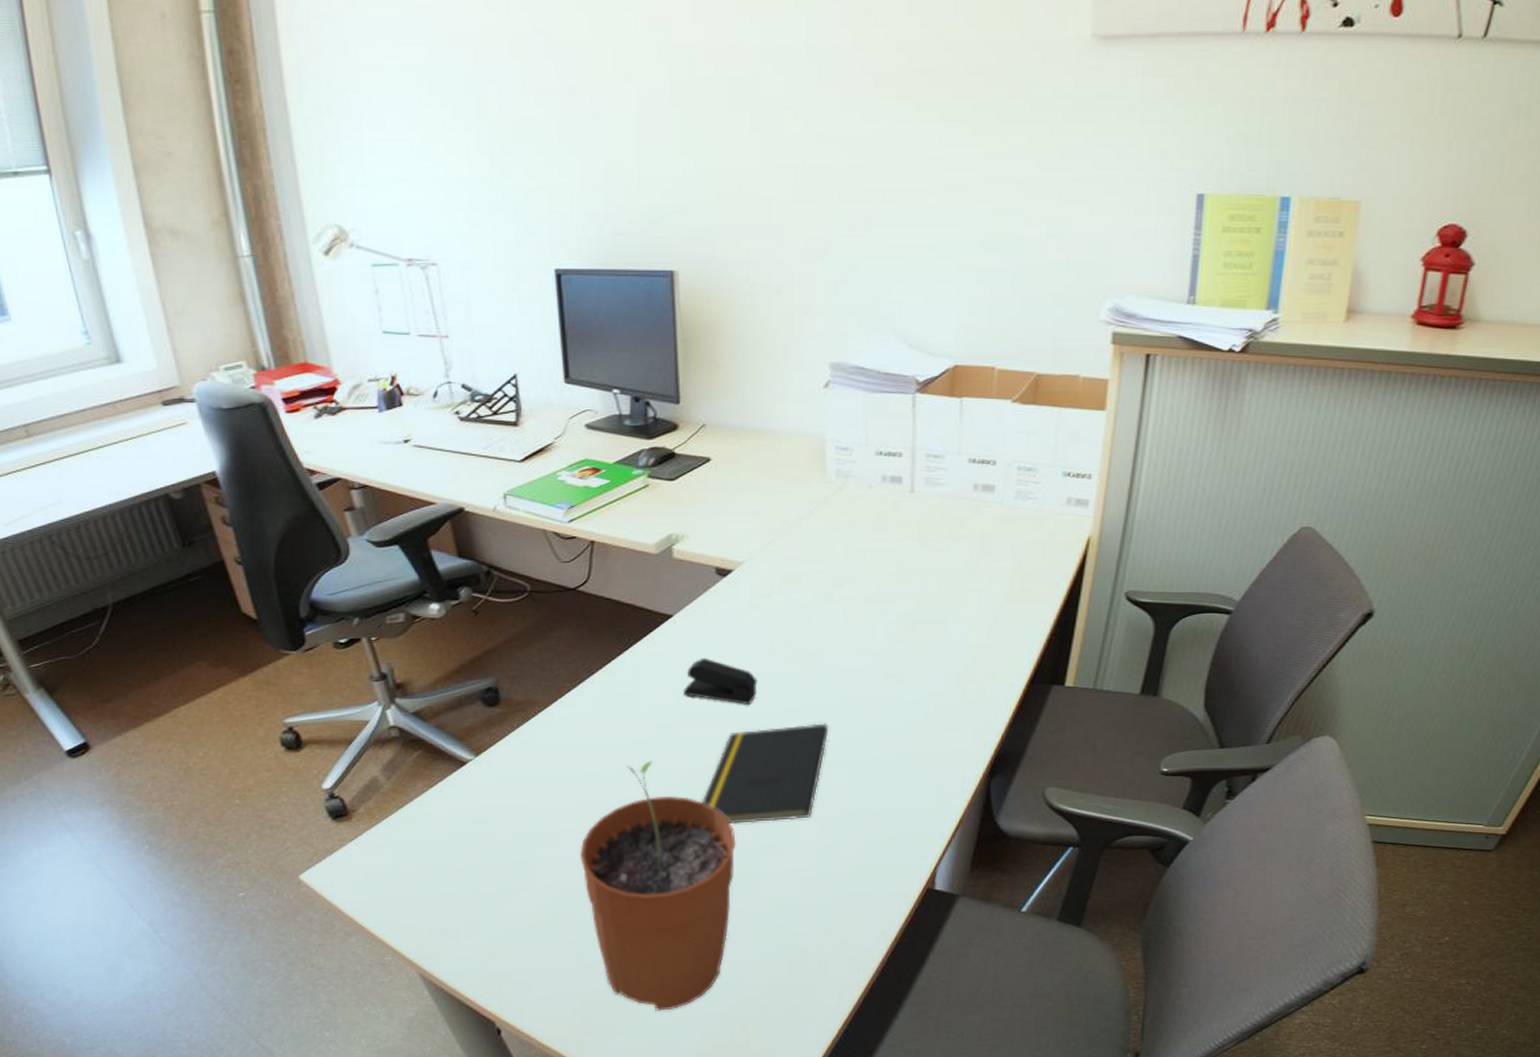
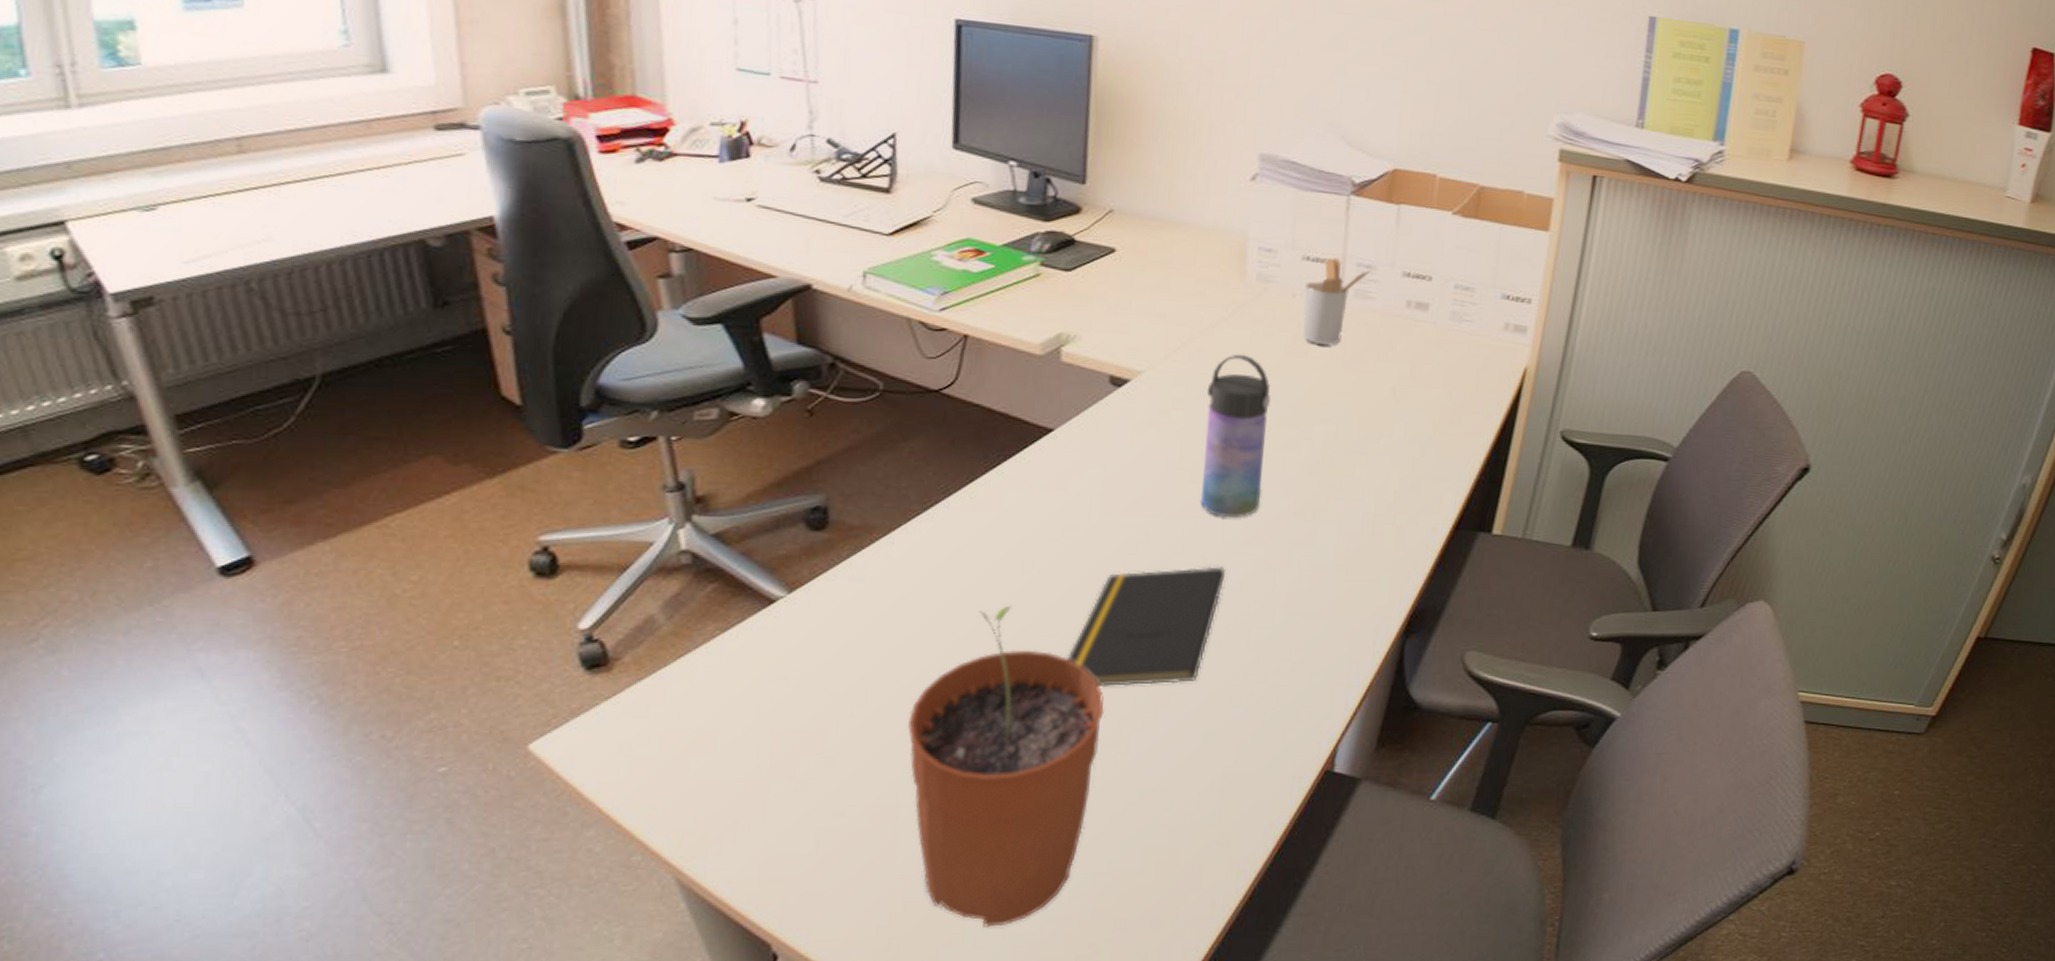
stapler: present [684,657,758,704] -> none [1058,482,1147,541]
water bottle: none [801,542,857,683] -> present [1200,354,1271,518]
utensil holder: none [879,451,940,530] -> present [1302,258,1372,346]

